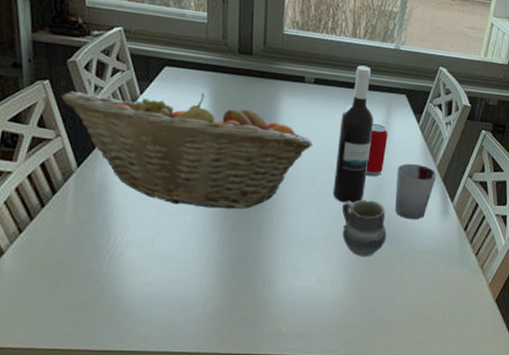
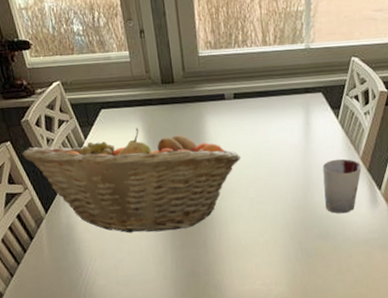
wine bottle: present [332,65,374,204] -> none [263,71,295,208]
cup: present [342,199,387,257] -> none [275,201,321,256]
beverage can: present [366,123,388,177] -> none [293,126,310,179]

